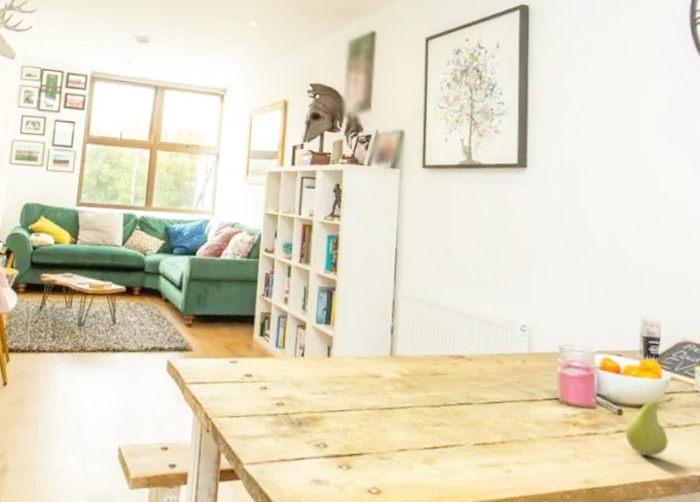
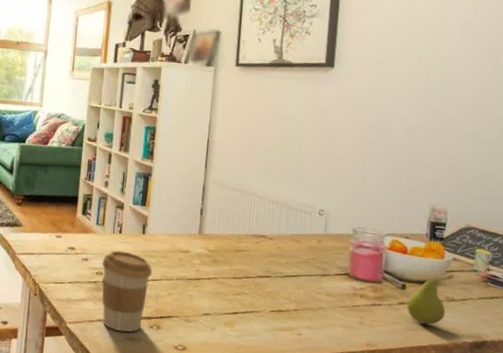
coffee cup: none [283,377,340,474] -> present [102,250,153,333]

